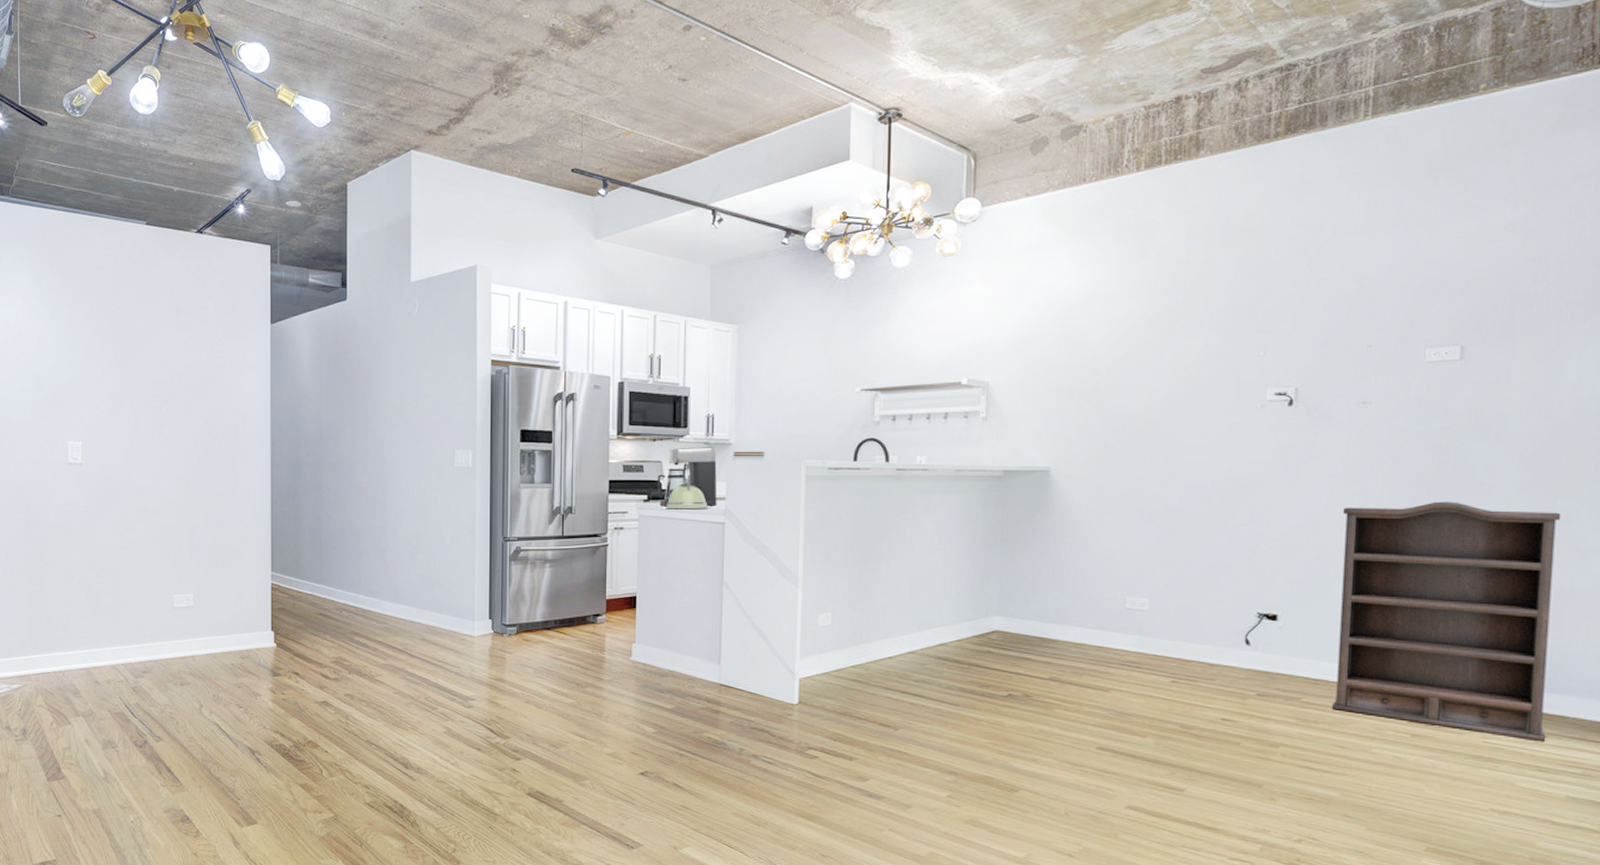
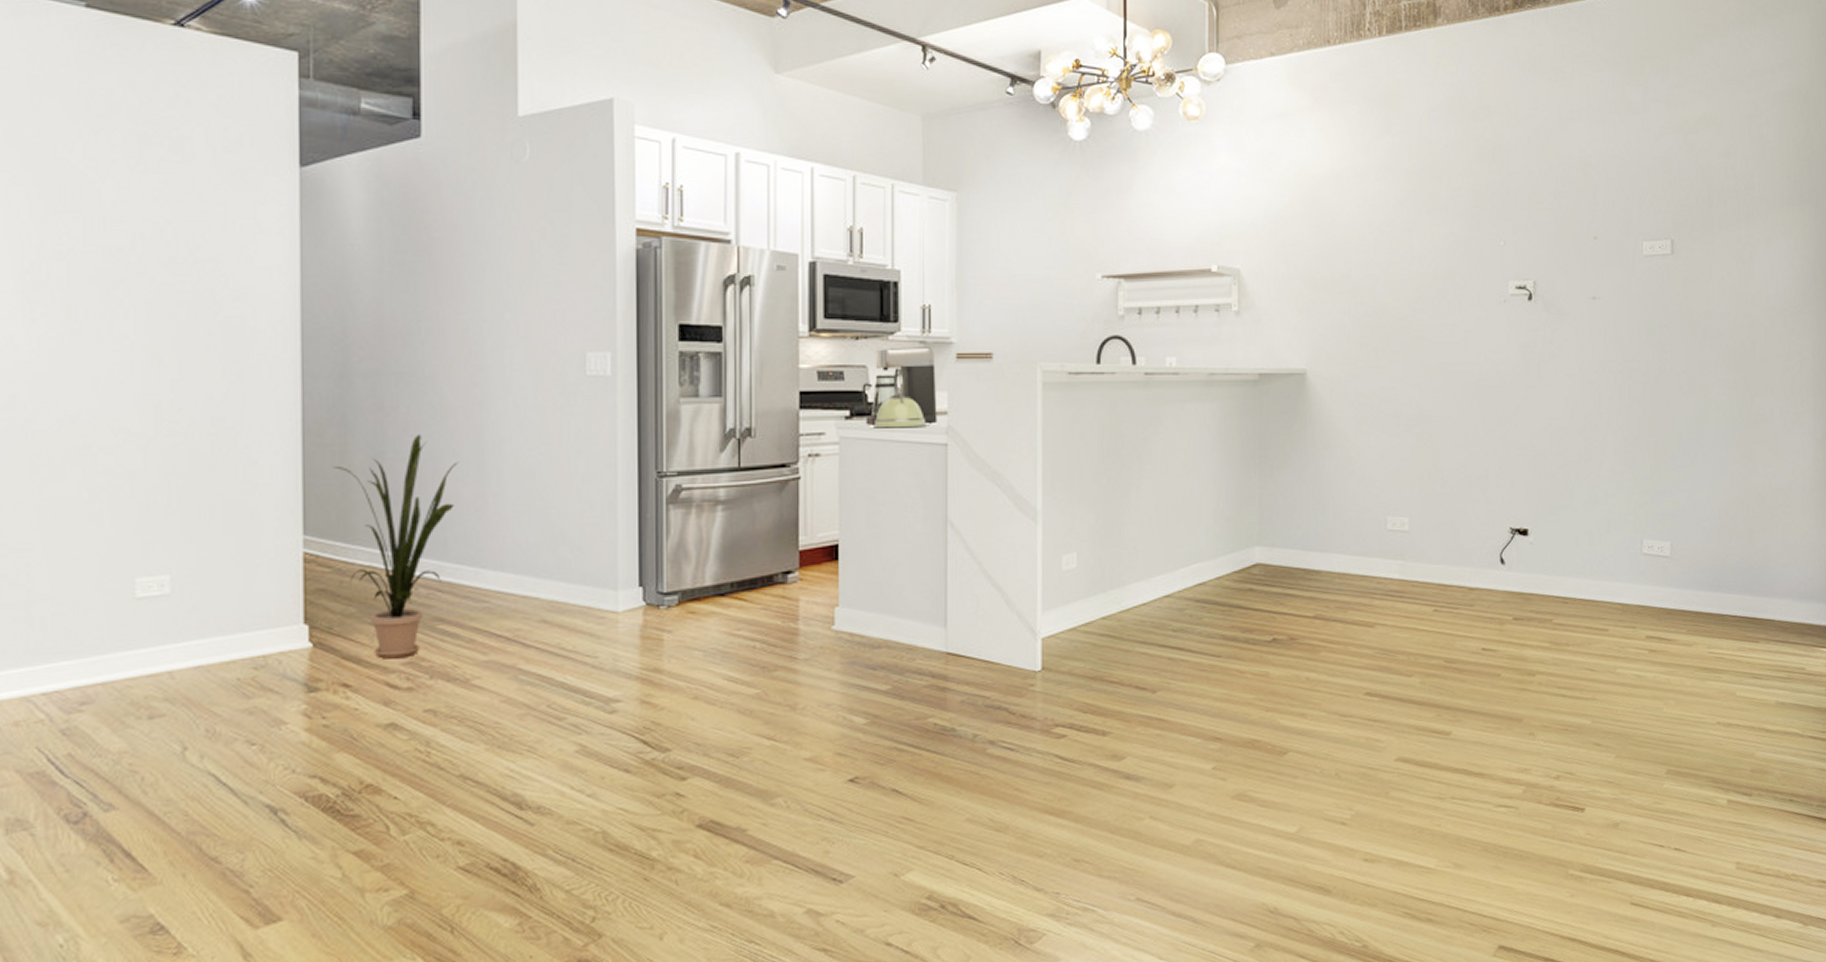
house plant: none [290,506,369,658] -> present [333,434,459,659]
bookshelf: present [1332,501,1561,742] -> none [1581,402,1759,648]

